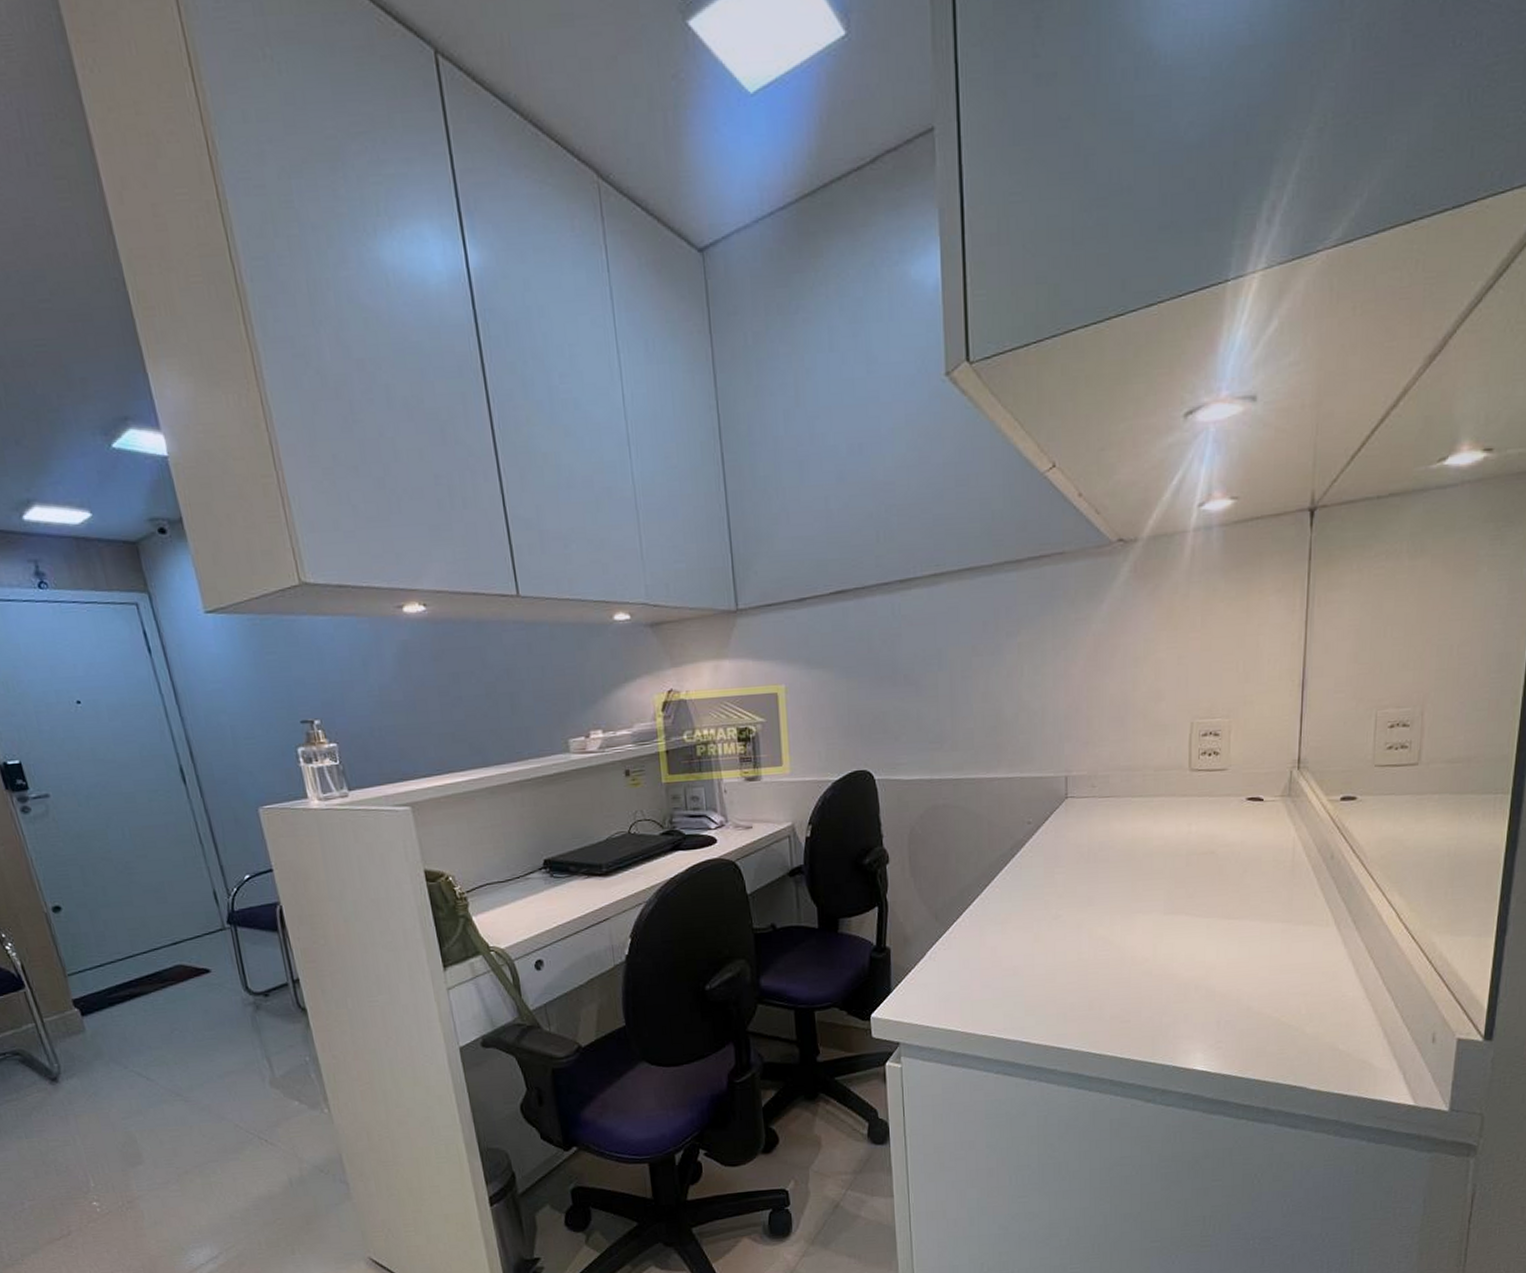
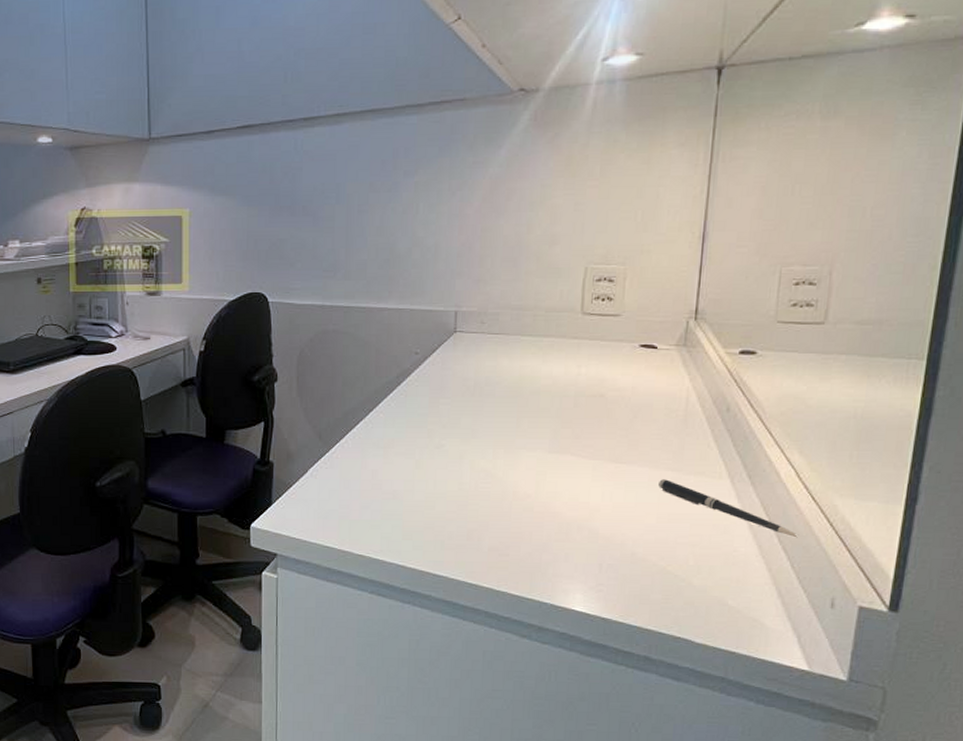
pen: none [1270,931,1402,978] -> present [659,479,799,538]

